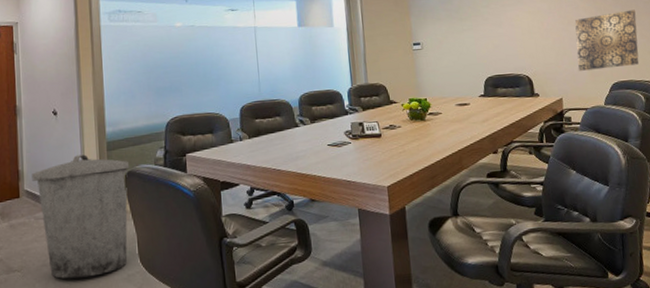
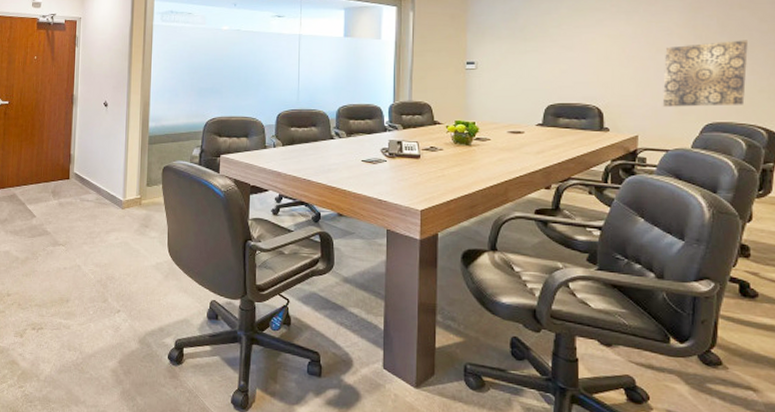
trash can: present [32,154,130,279] -> none [81,146,167,260]

